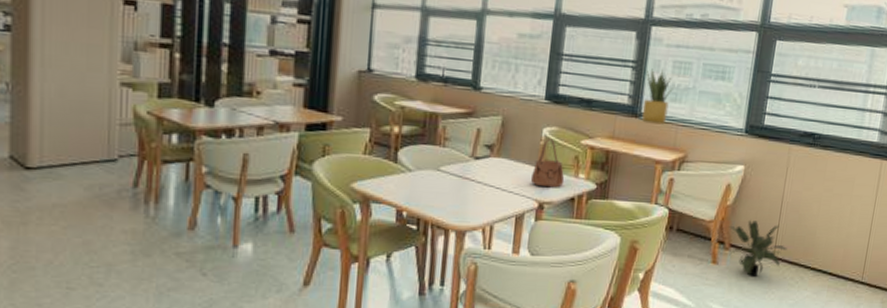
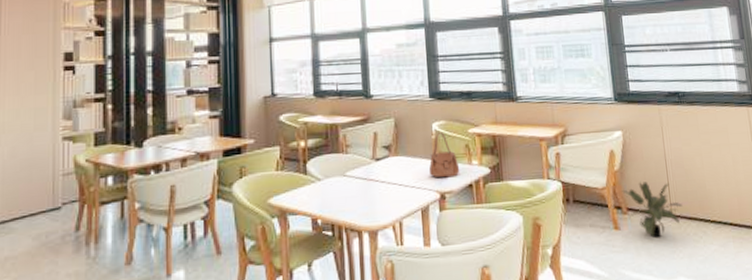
planter: present [642,68,675,125] -> none [513,55,542,106]

